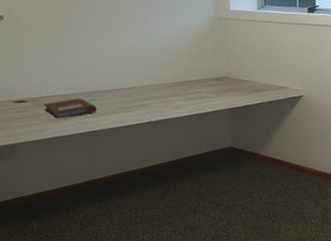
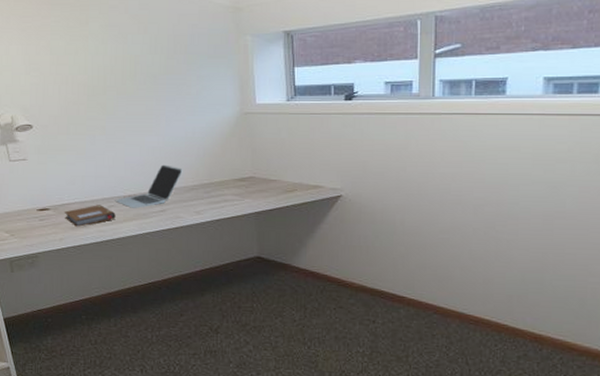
laptop: none [95,62,162,103] -> present [115,164,183,208]

